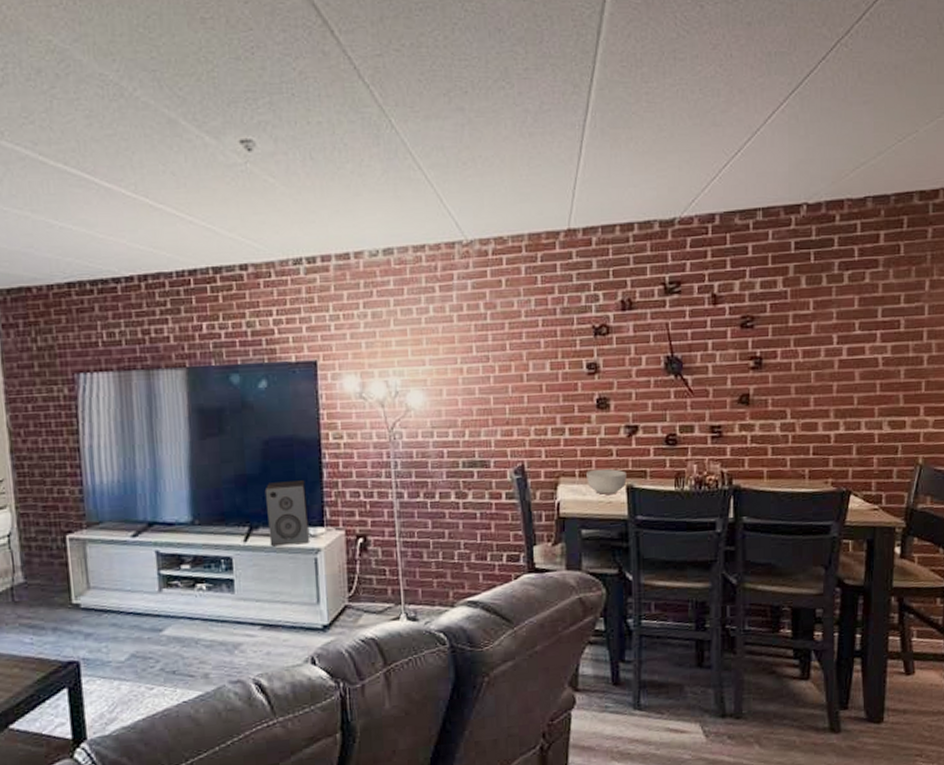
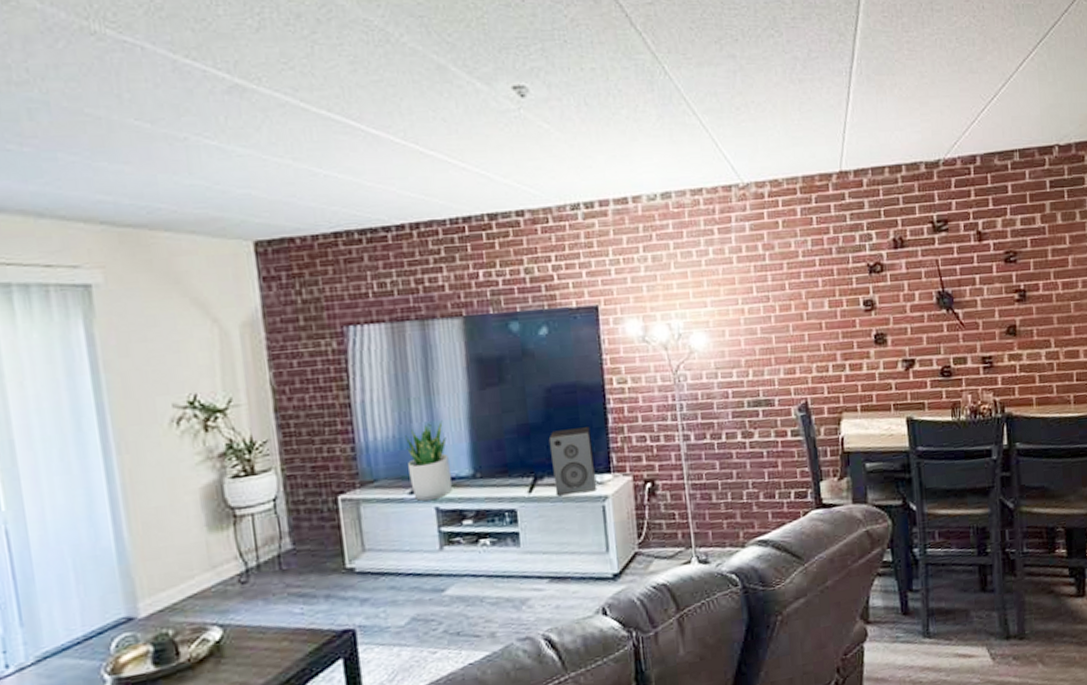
planter: none [129,467,172,545] -> present [405,420,452,502]
bowl: present [585,468,627,495] -> none [866,402,906,428]

